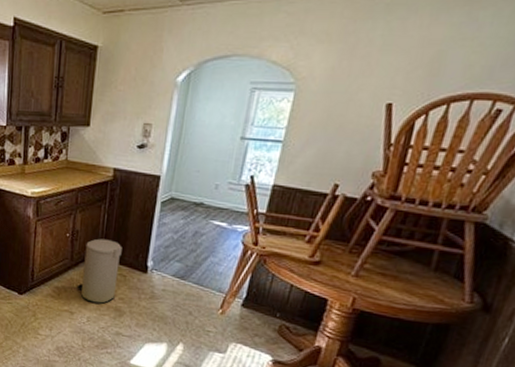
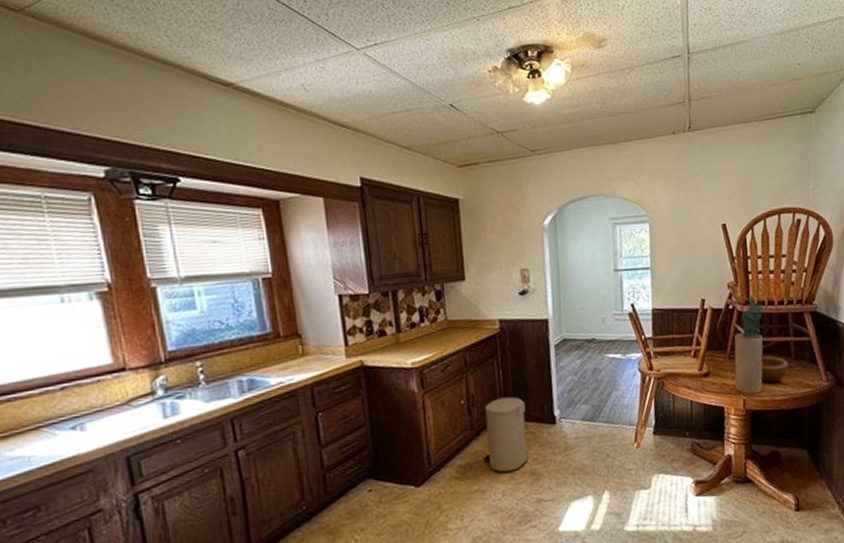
vase: none [347,188,411,296] -> present [734,293,764,395]
bowl: none [383,258,424,289] -> present [761,355,789,383]

